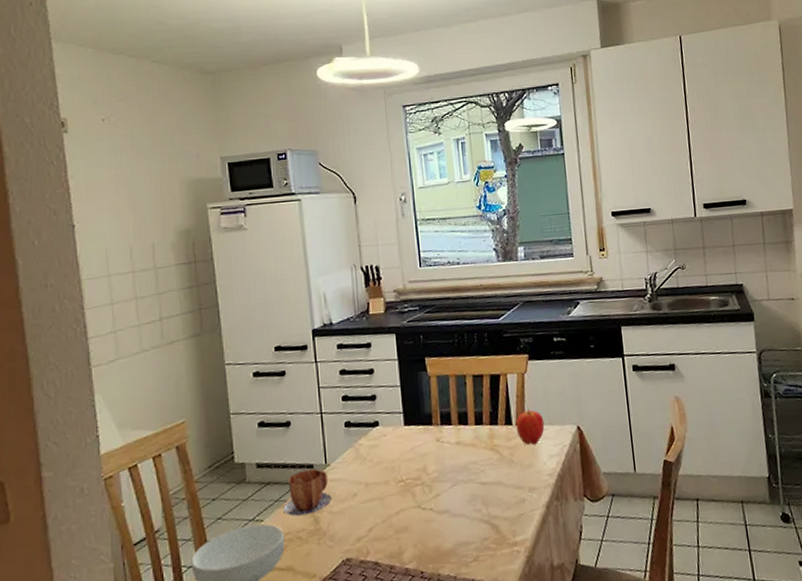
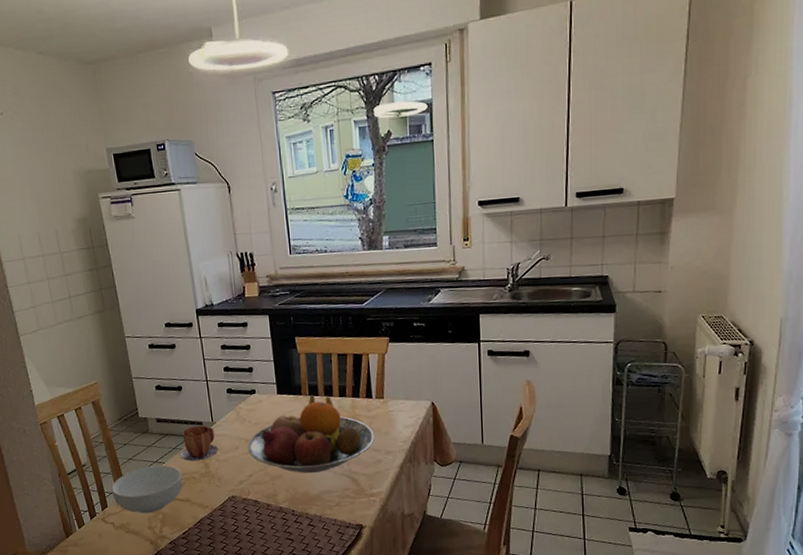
fruit bowl: none [367,423,516,522] -> present [247,394,374,473]
apple: present [515,408,545,446] -> none [375,385,402,416]

